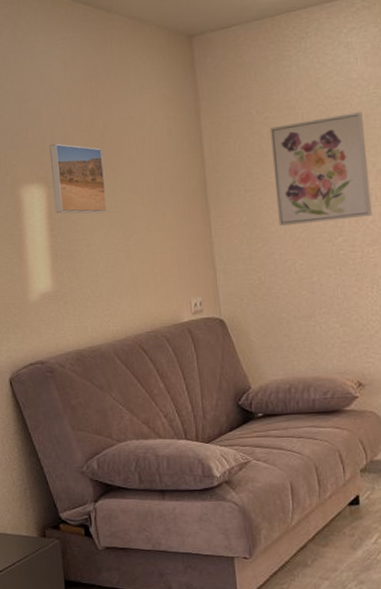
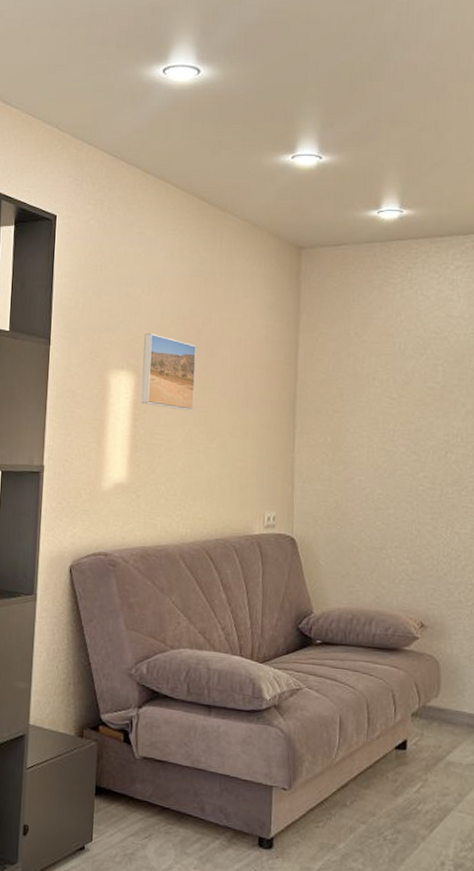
wall art: present [269,112,372,227] -> none [362,349,459,456]

